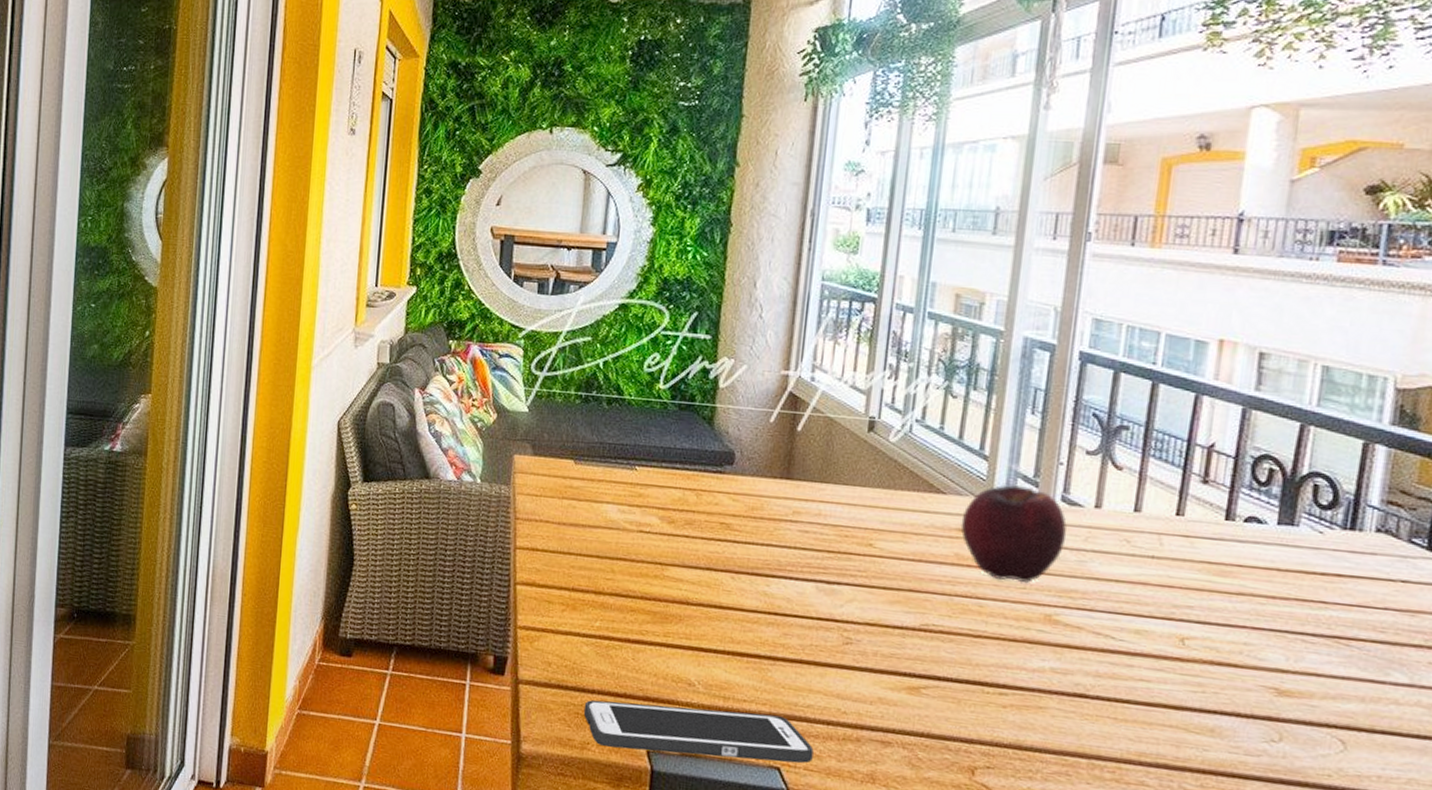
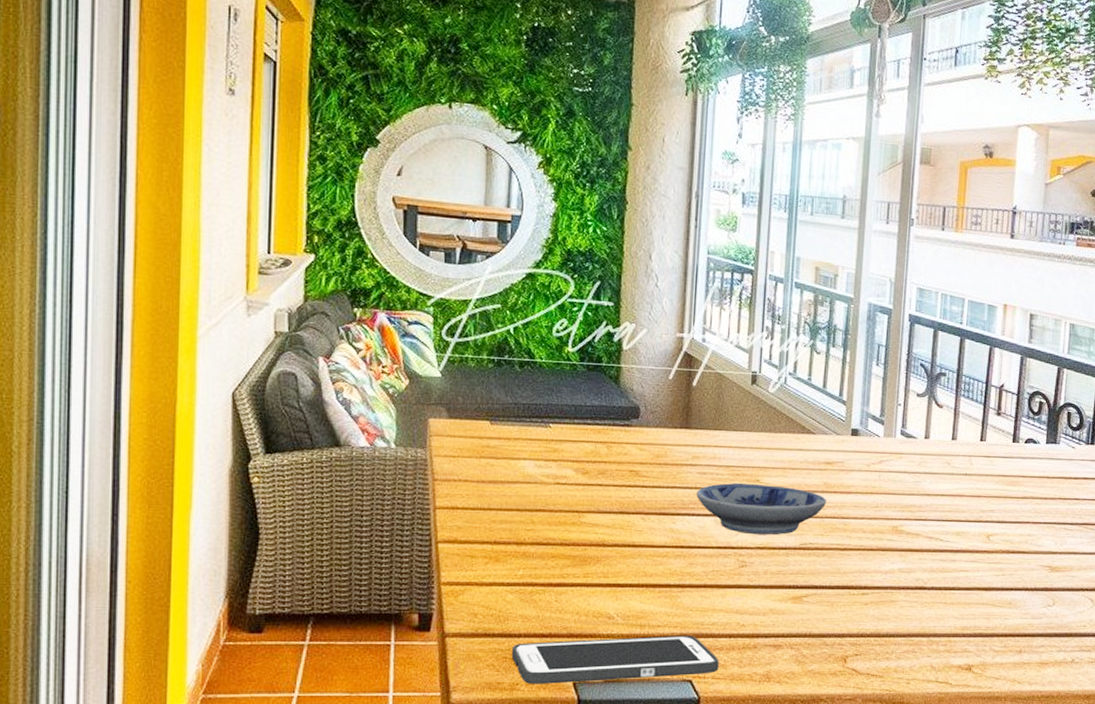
bowl: none [795,545,958,611] -> present [696,482,827,535]
fruit: present [960,484,1068,582] -> none [827,424,906,502]

